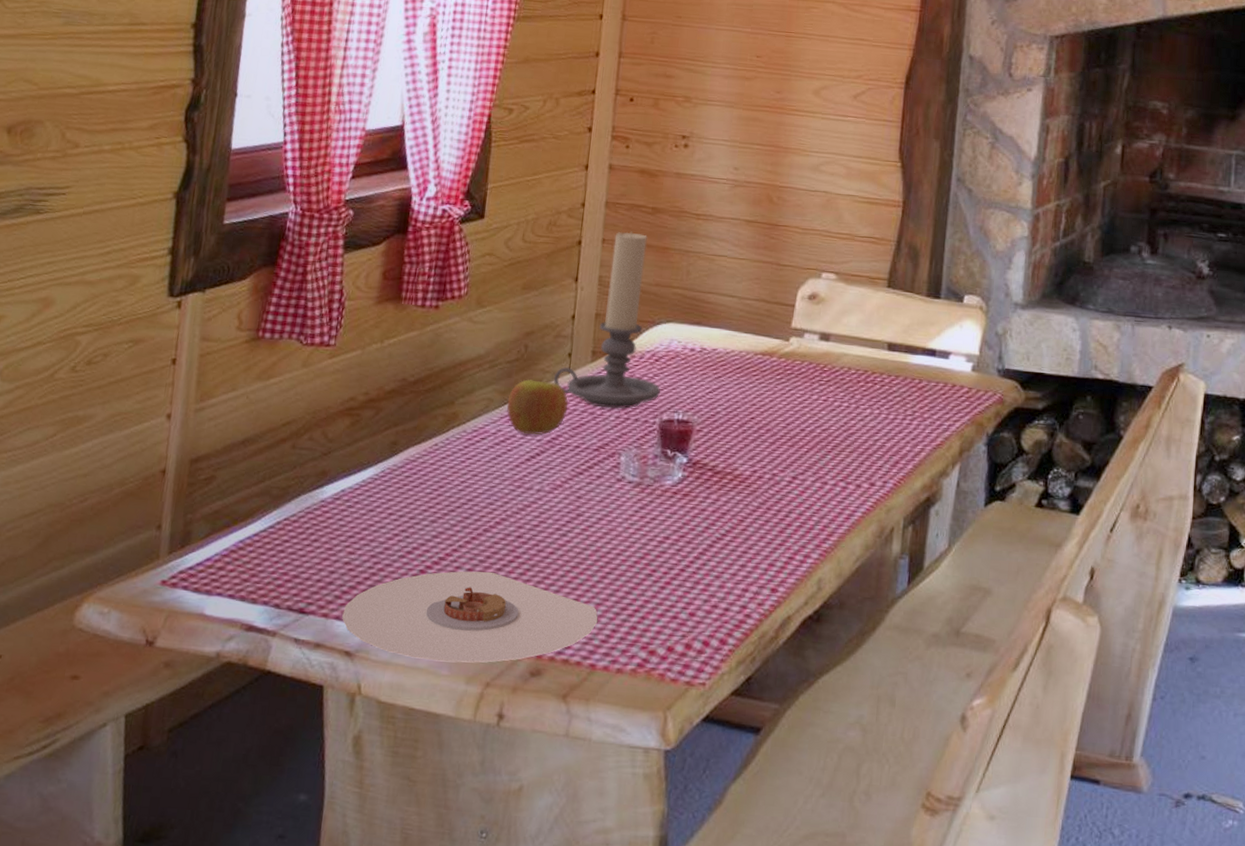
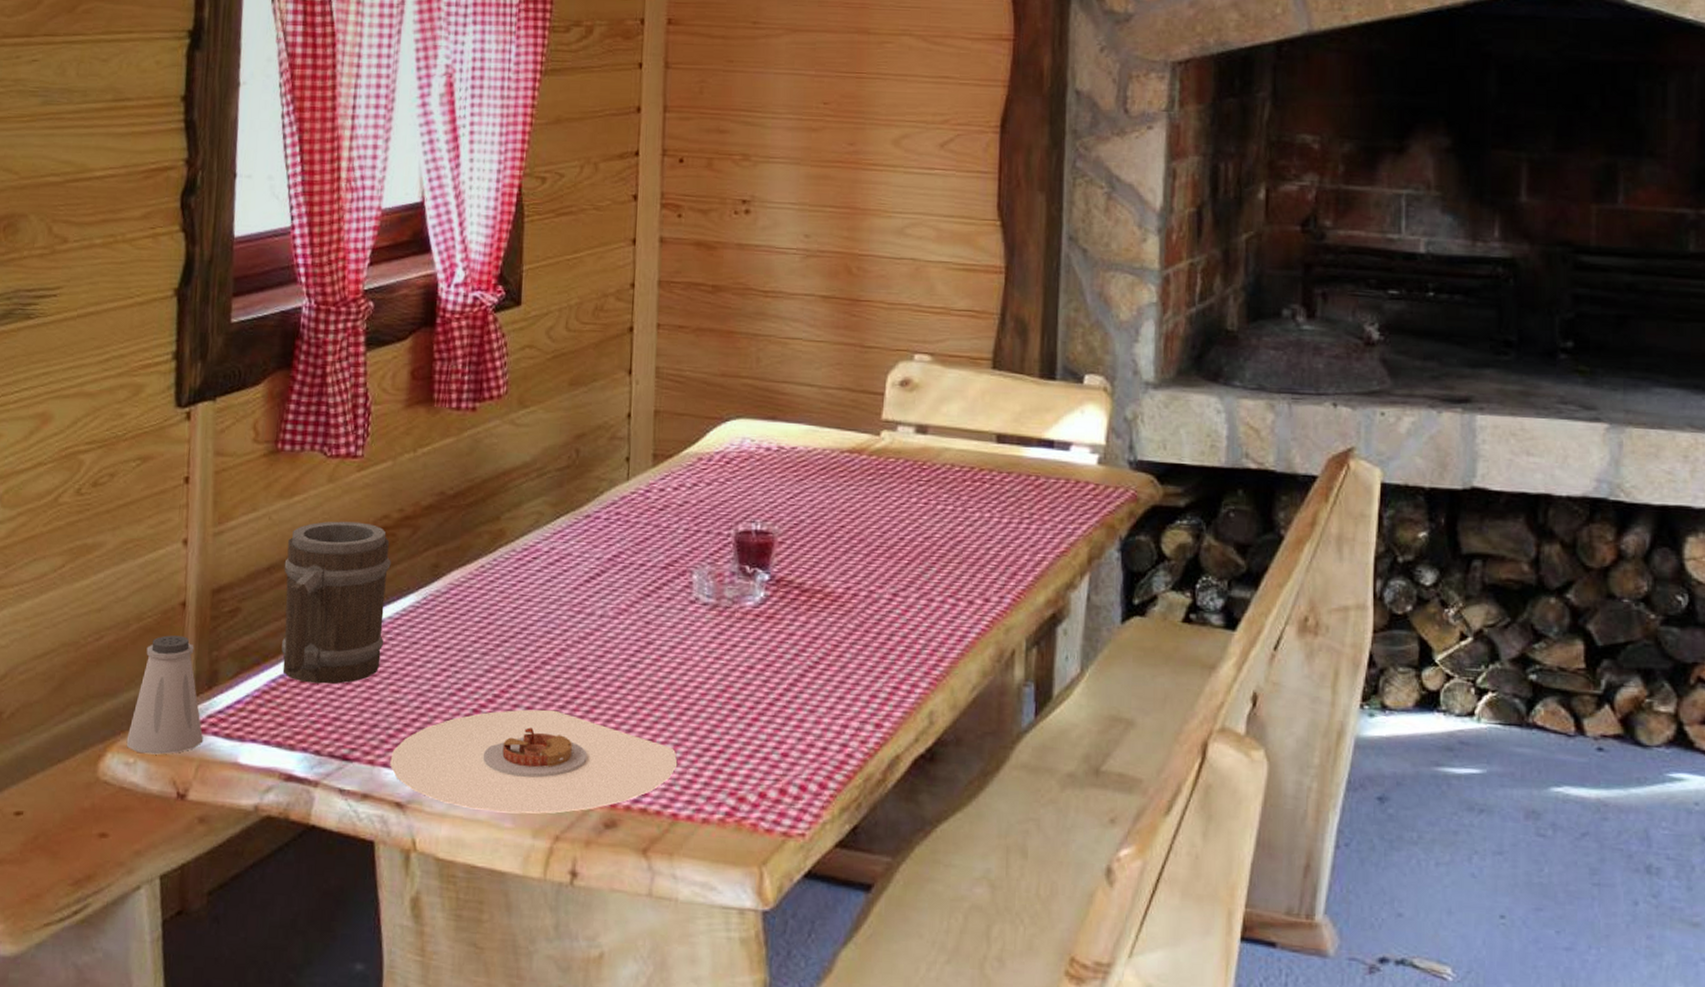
saltshaker: none [102,499,174,606] -> present [126,635,204,755]
barrel: none [250,401,355,546] -> present [281,521,391,684]
apple: present [507,379,568,435] -> none [559,489,629,553]
candle holder: present [553,231,660,410] -> none [610,313,734,520]

